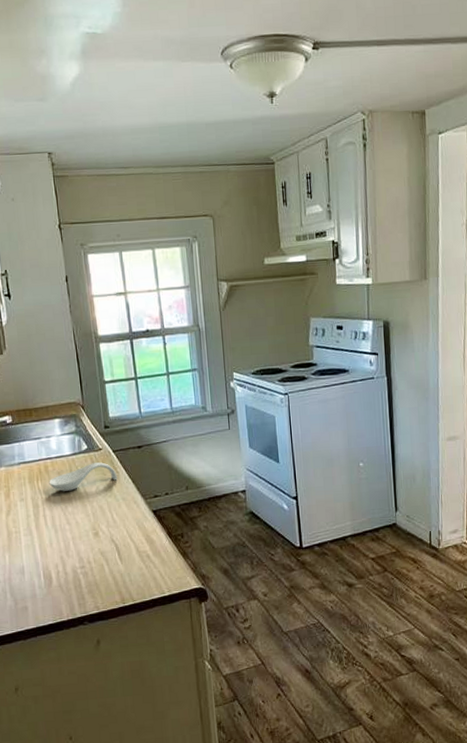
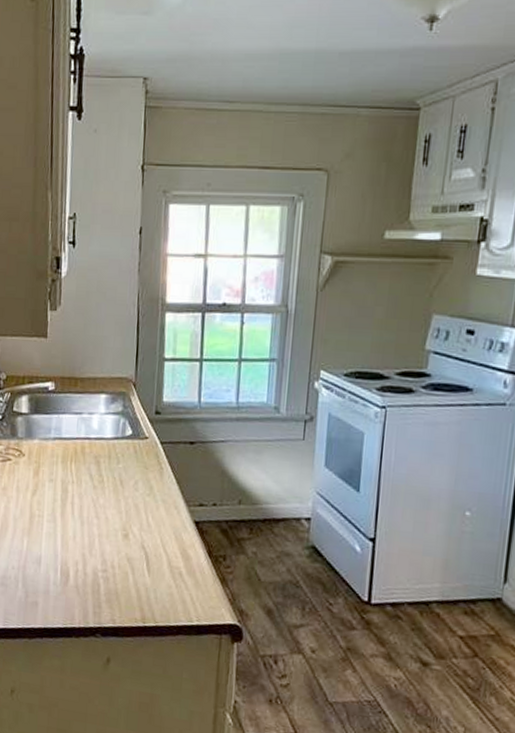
spoon rest: present [49,462,118,491] -> none [83,452,161,480]

